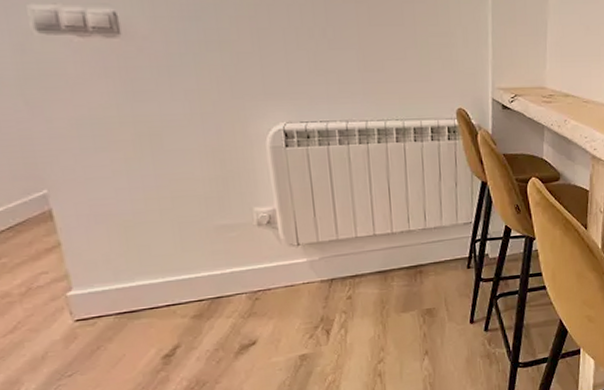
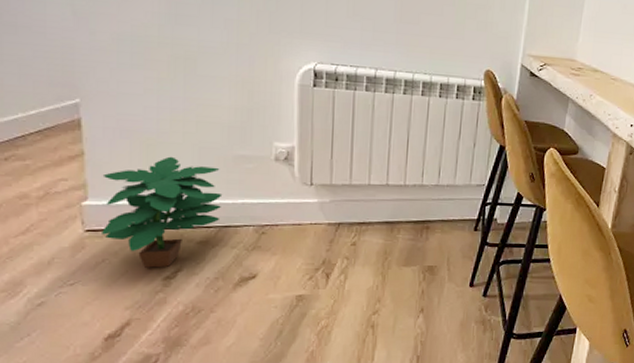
potted plant: none [83,235,211,349] -> present [102,156,223,268]

